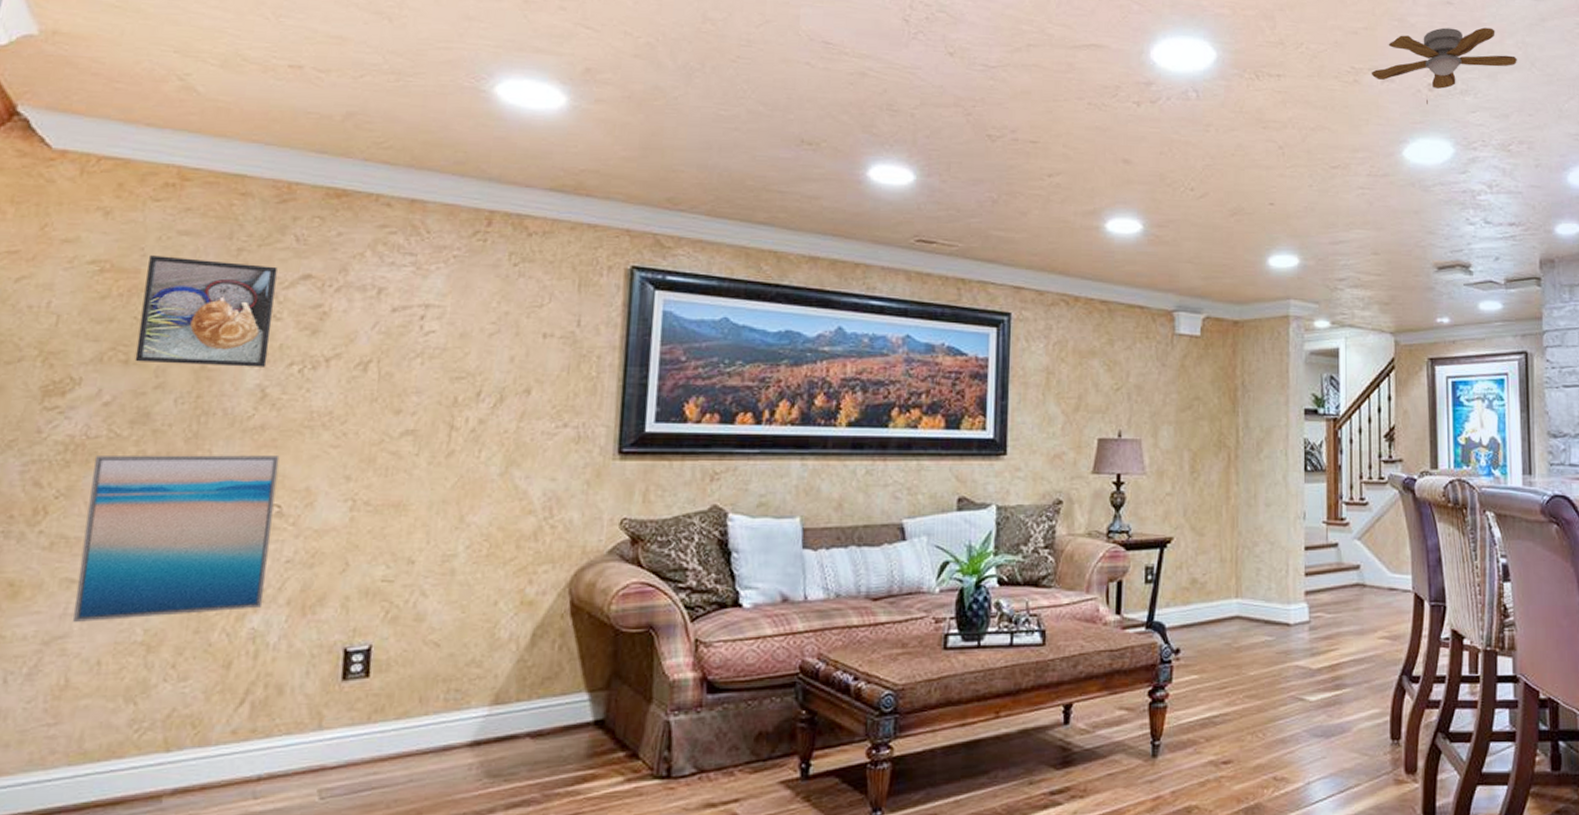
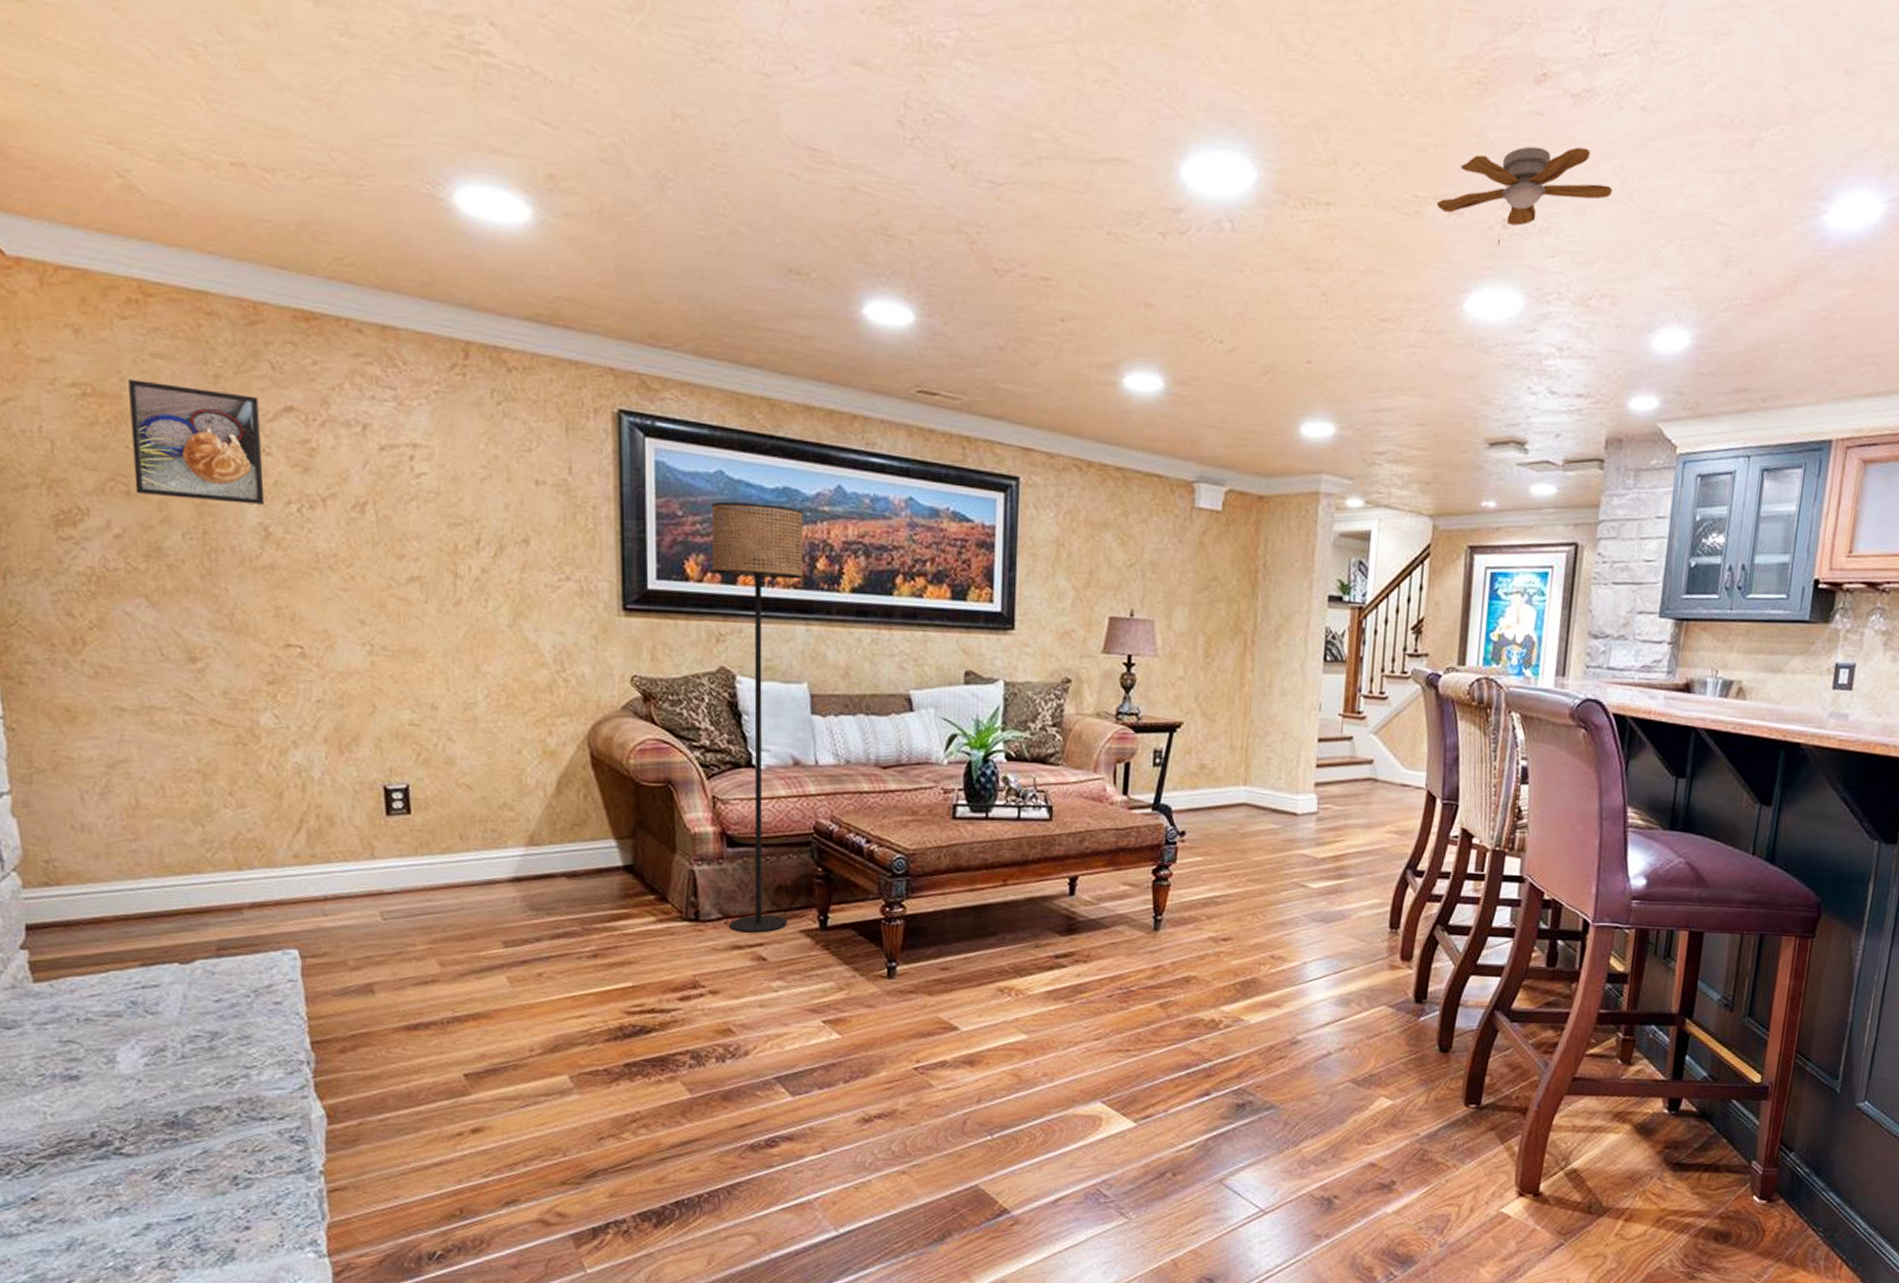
wall art: present [72,455,280,623] -> none [119,589,302,749]
floor lamp: none [703,346,804,788] -> present [711,501,803,933]

